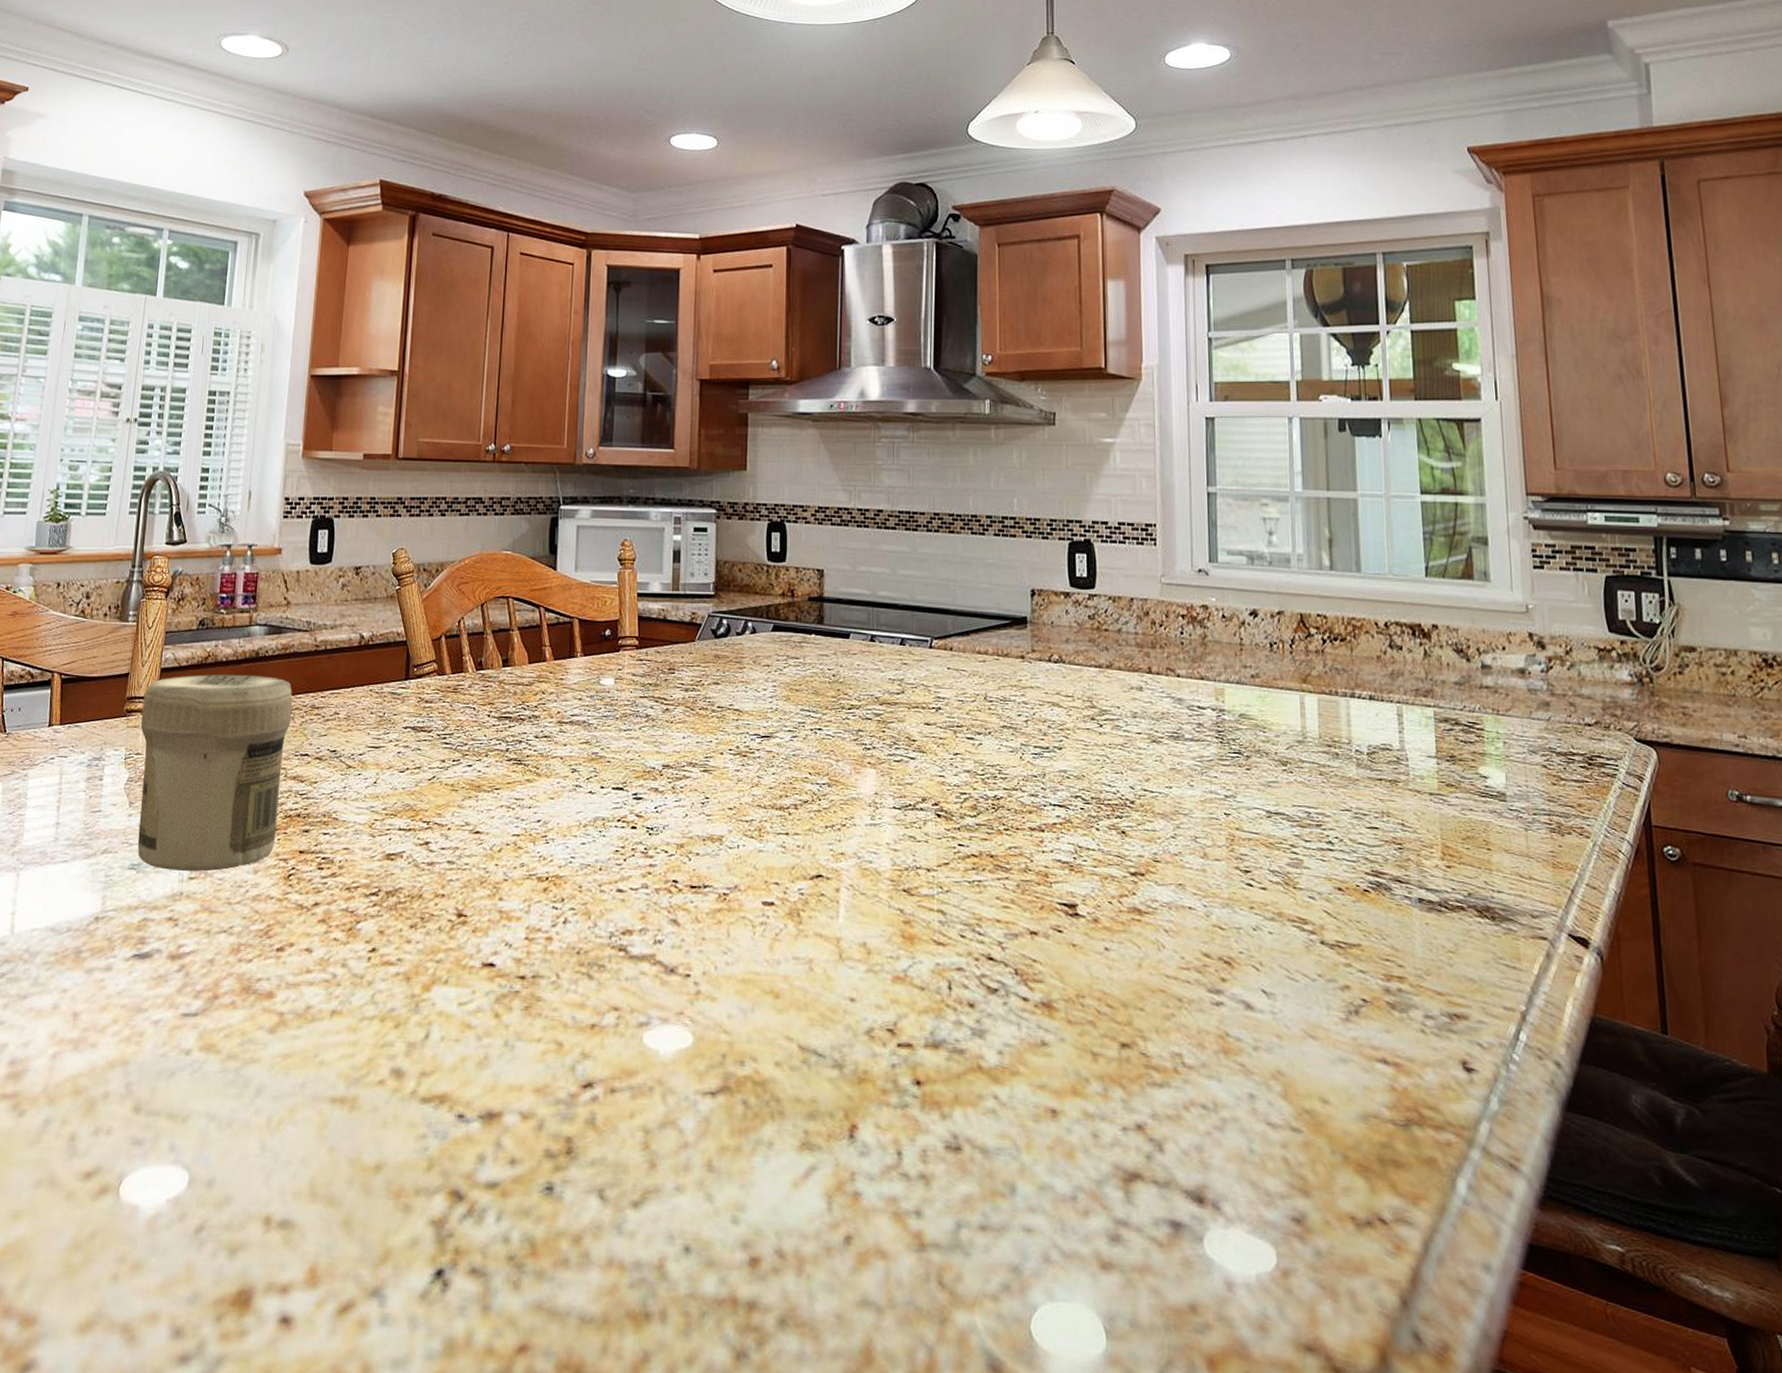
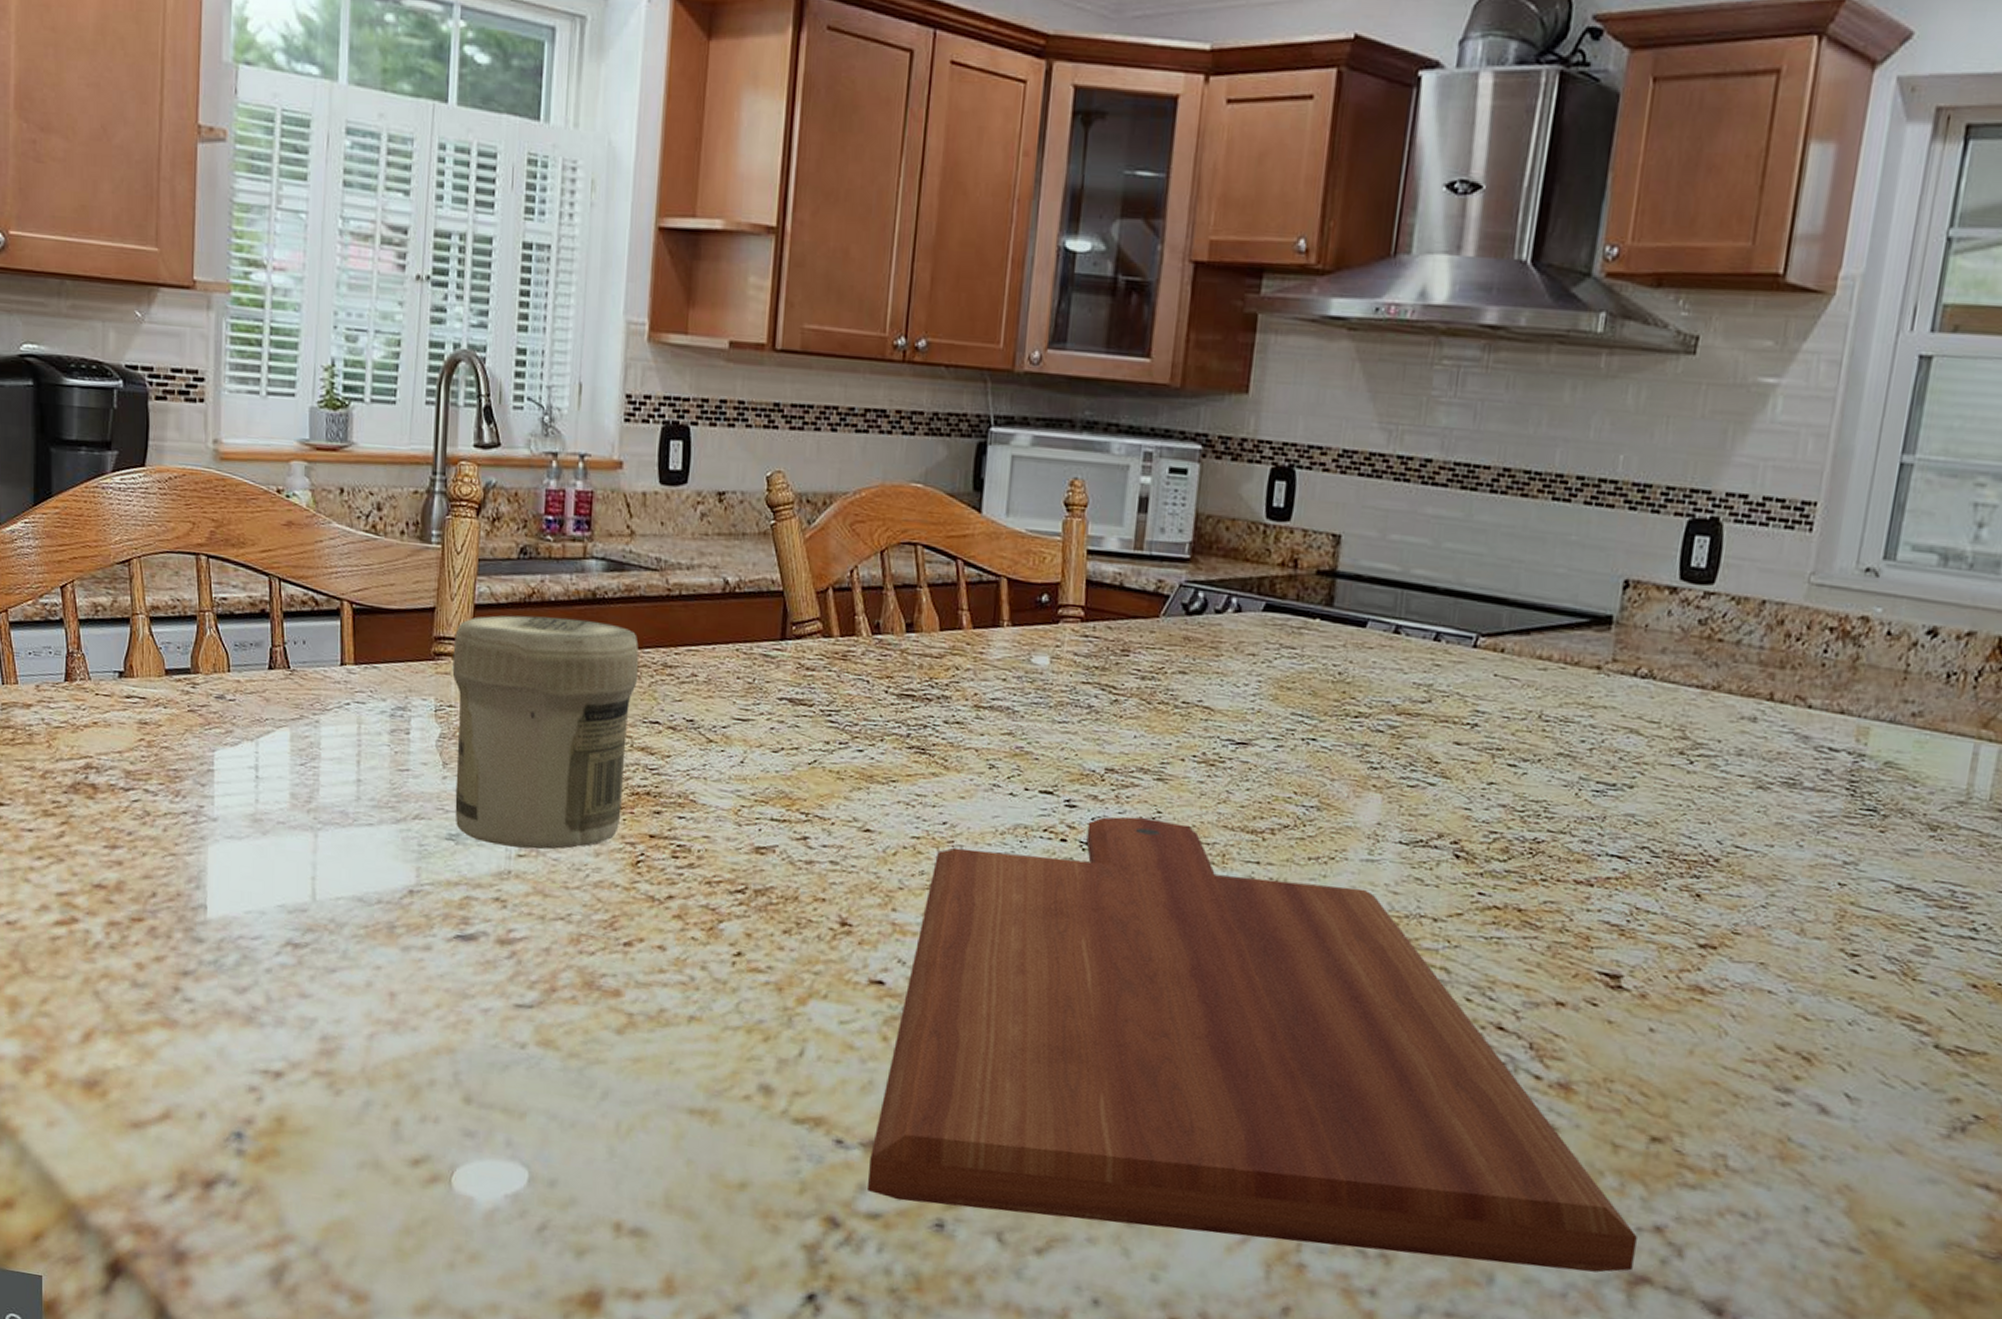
cutting board: none [486,803,1125,1174] -> present [868,816,1637,1273]

